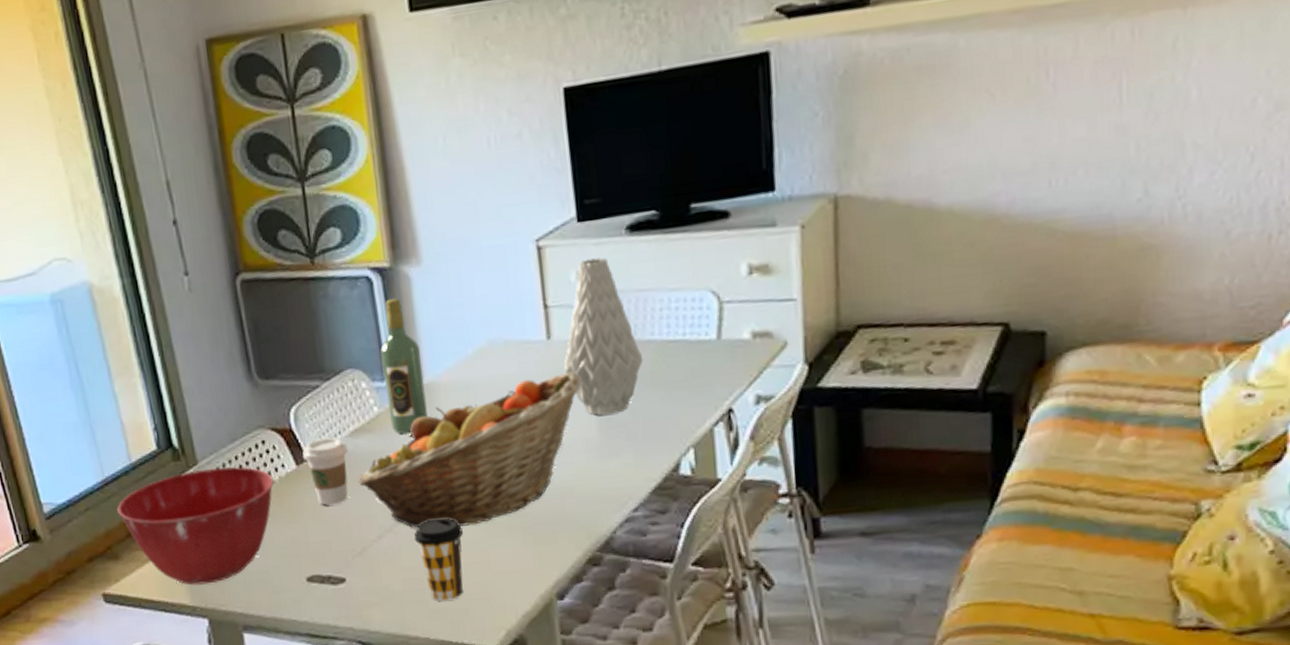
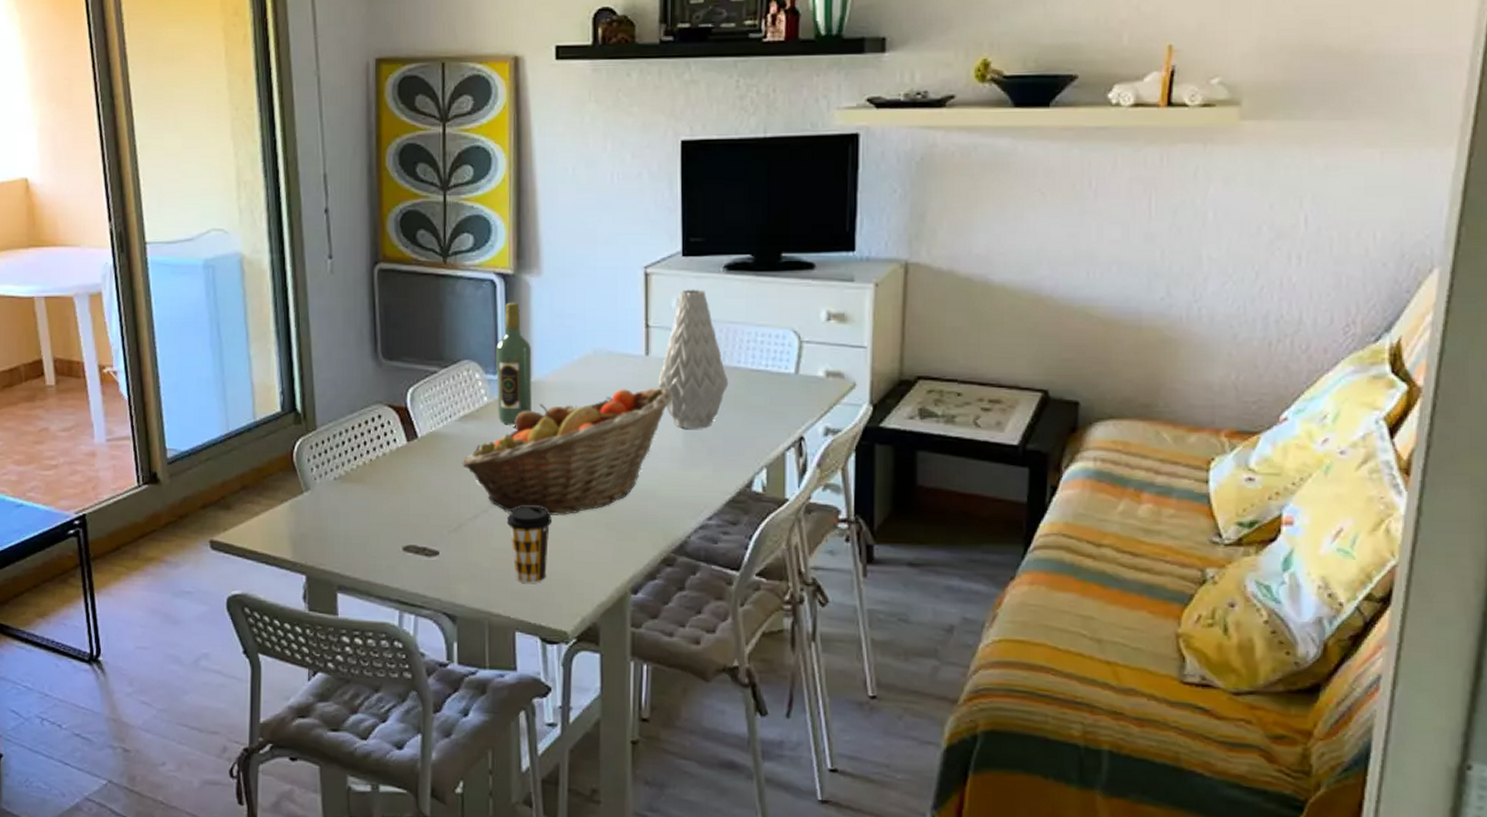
mixing bowl: present [117,466,274,585] -> none [236,434,384,543]
coffee cup: present [302,437,349,506] -> none [414,420,456,482]

